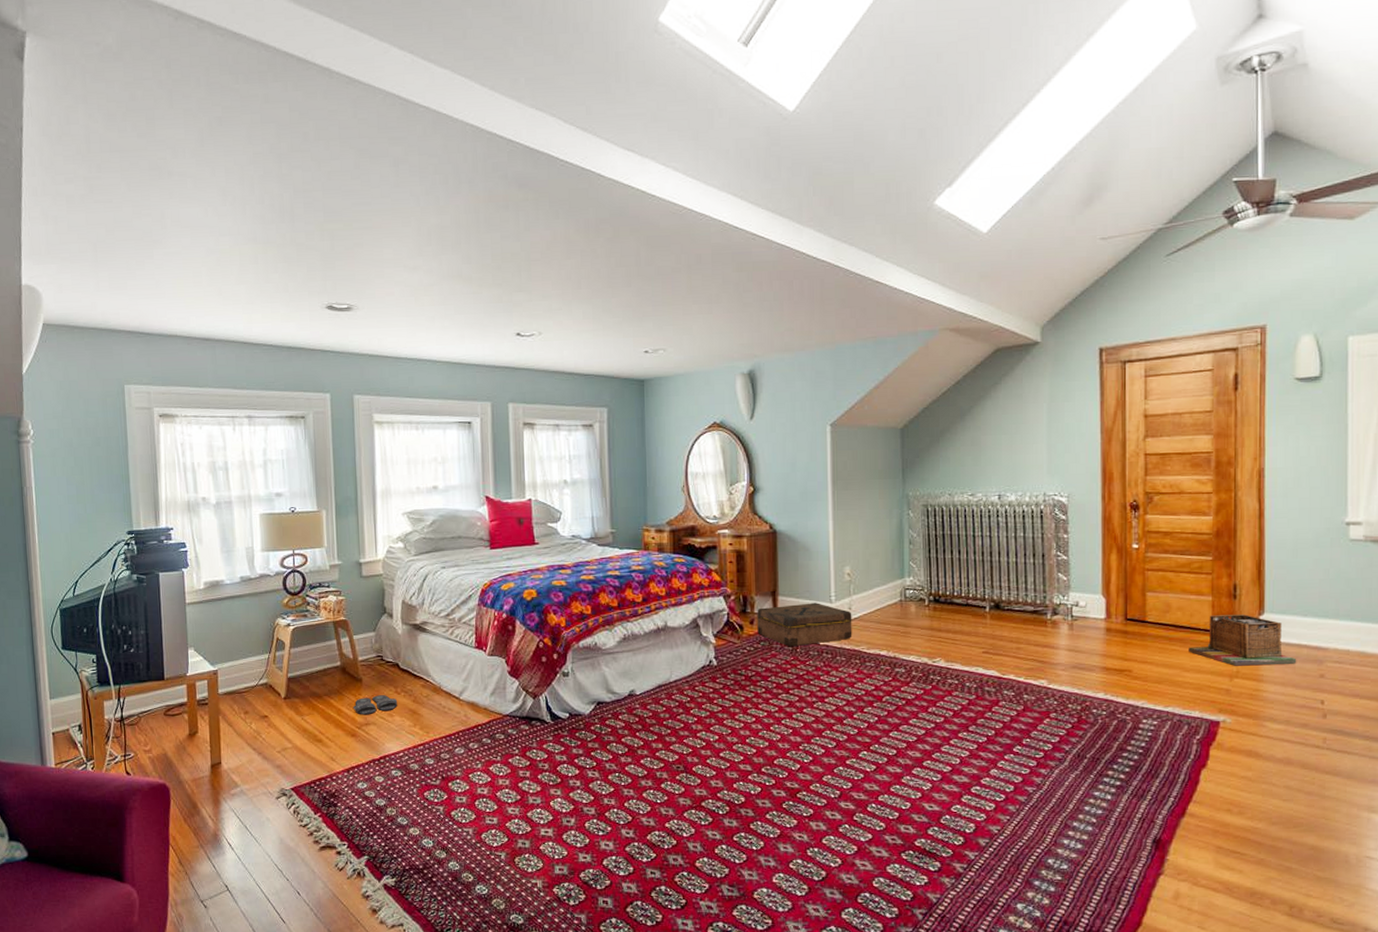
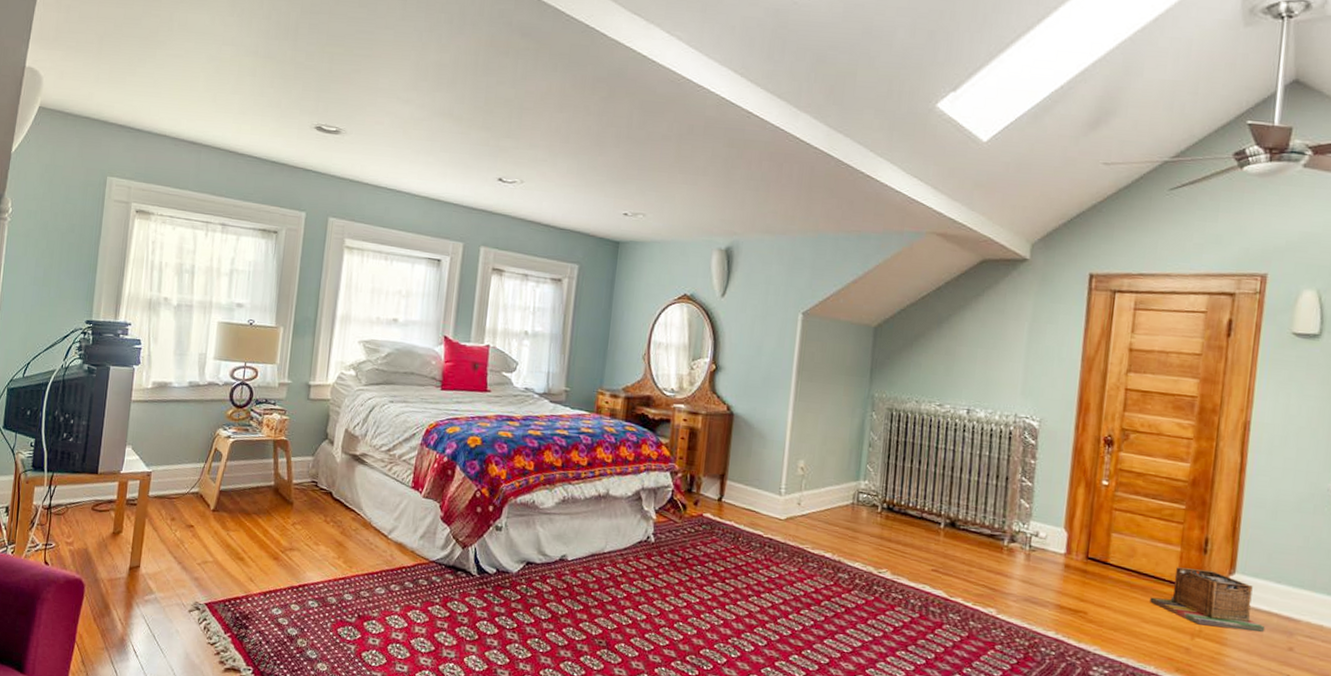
slippers: present [352,695,398,715] -> none [279,521,326,540]
suitcase: present [757,603,852,647] -> none [700,489,801,536]

